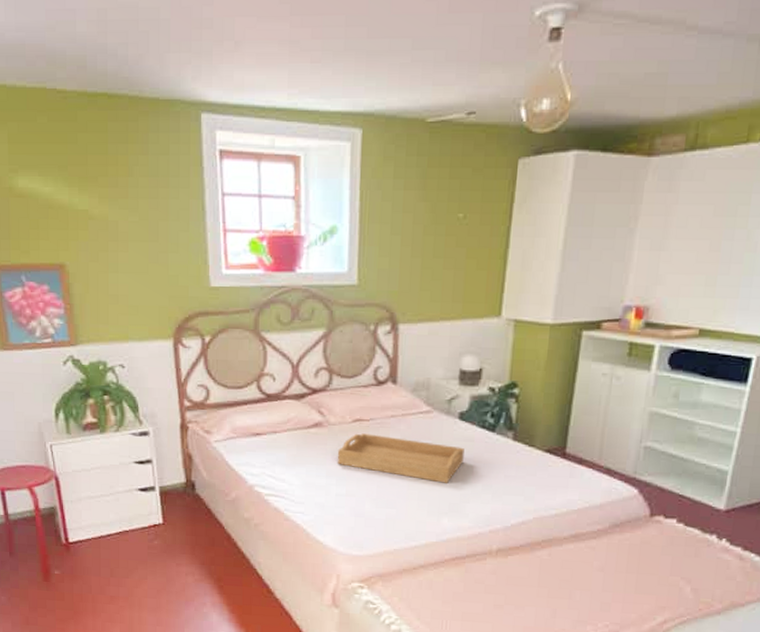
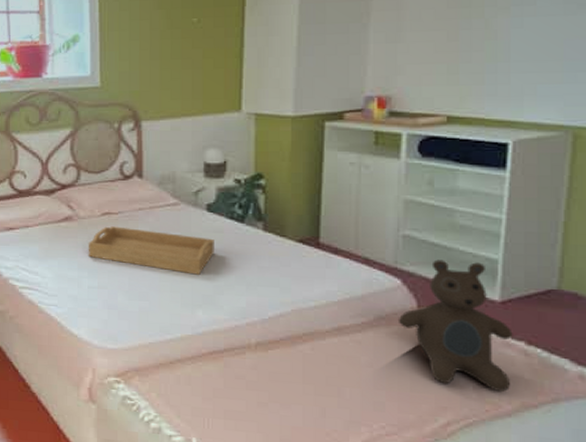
teddy bear: none [631,470,732,592] -> present [399,259,513,392]

